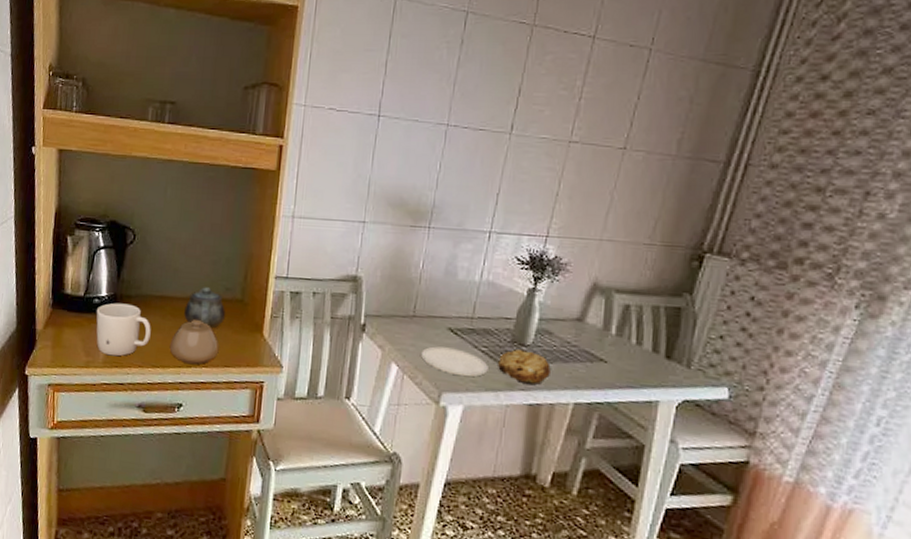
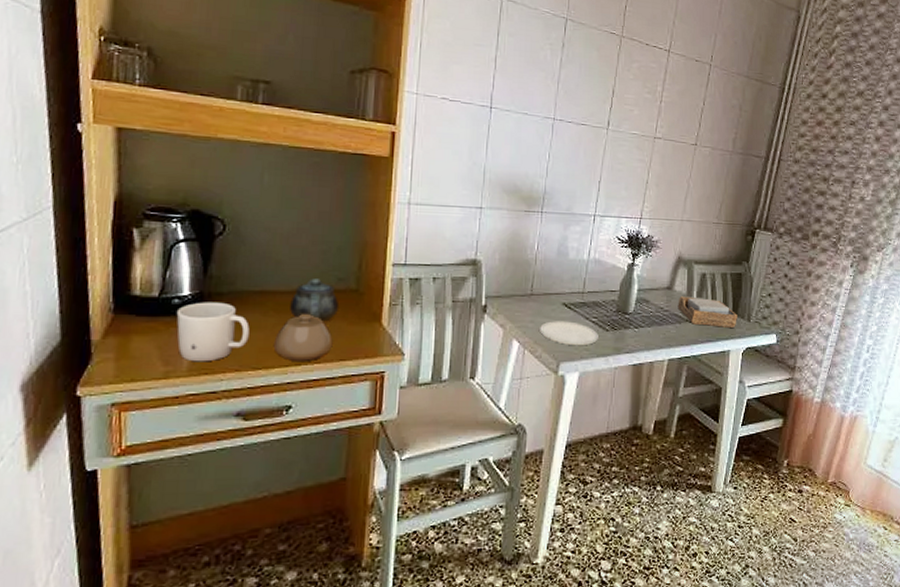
bread roll: present [498,349,551,386] -> none [606,318,649,348]
napkin holder: none [589,330,672,375] -> present [678,296,737,329]

